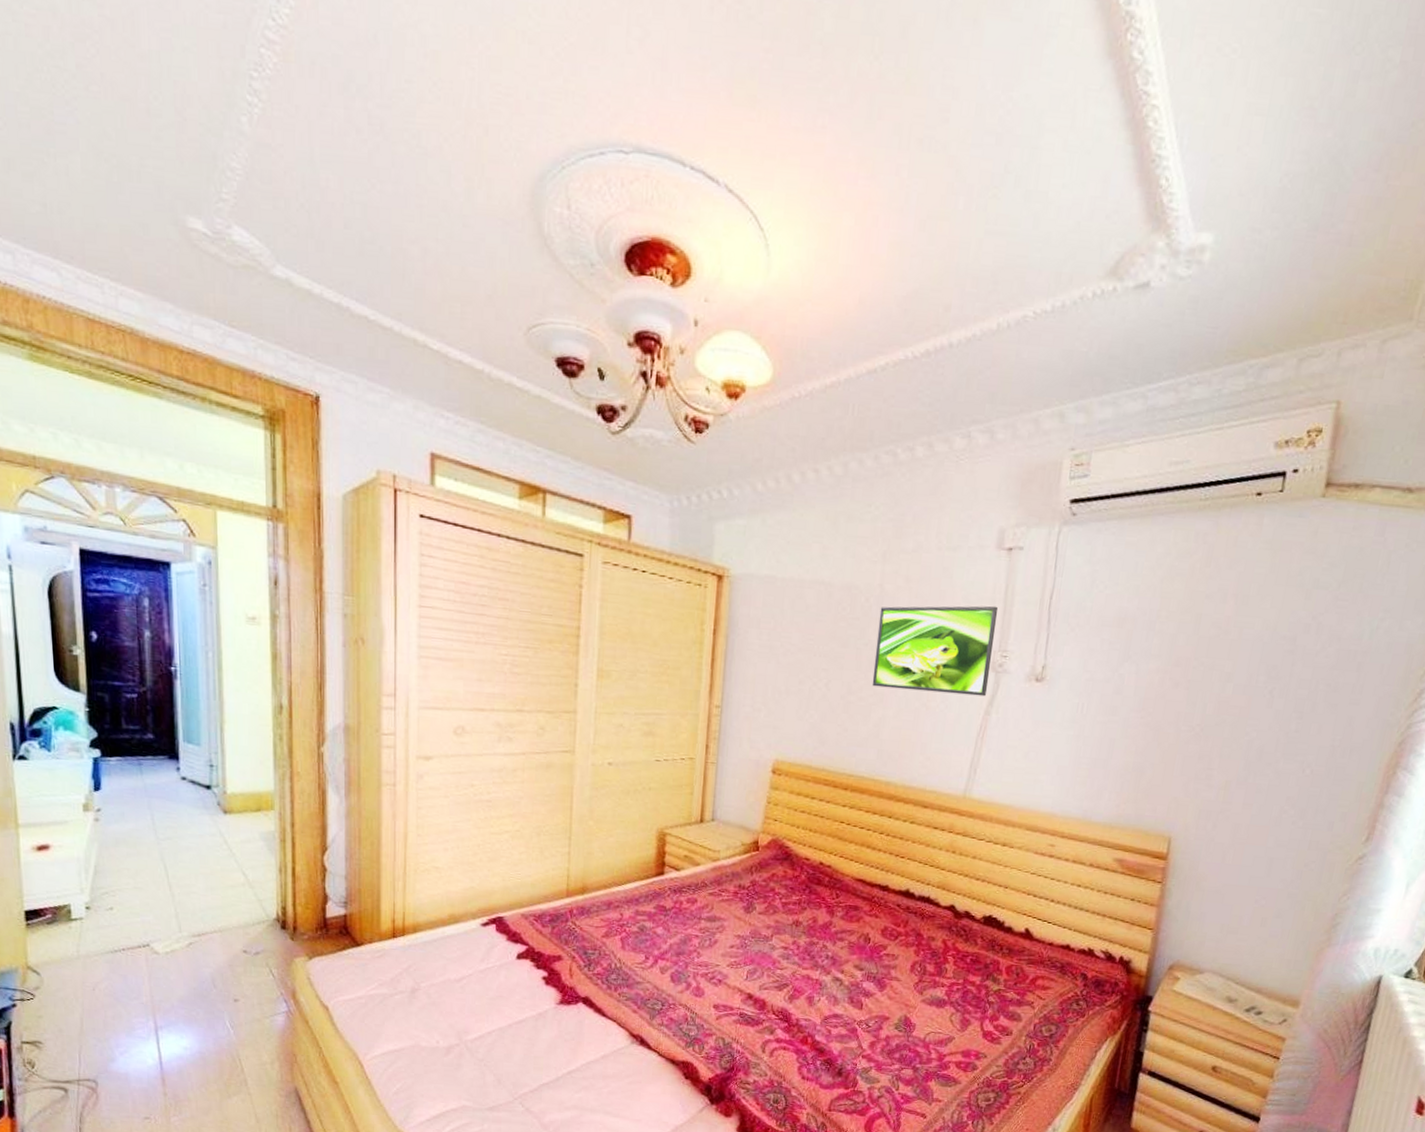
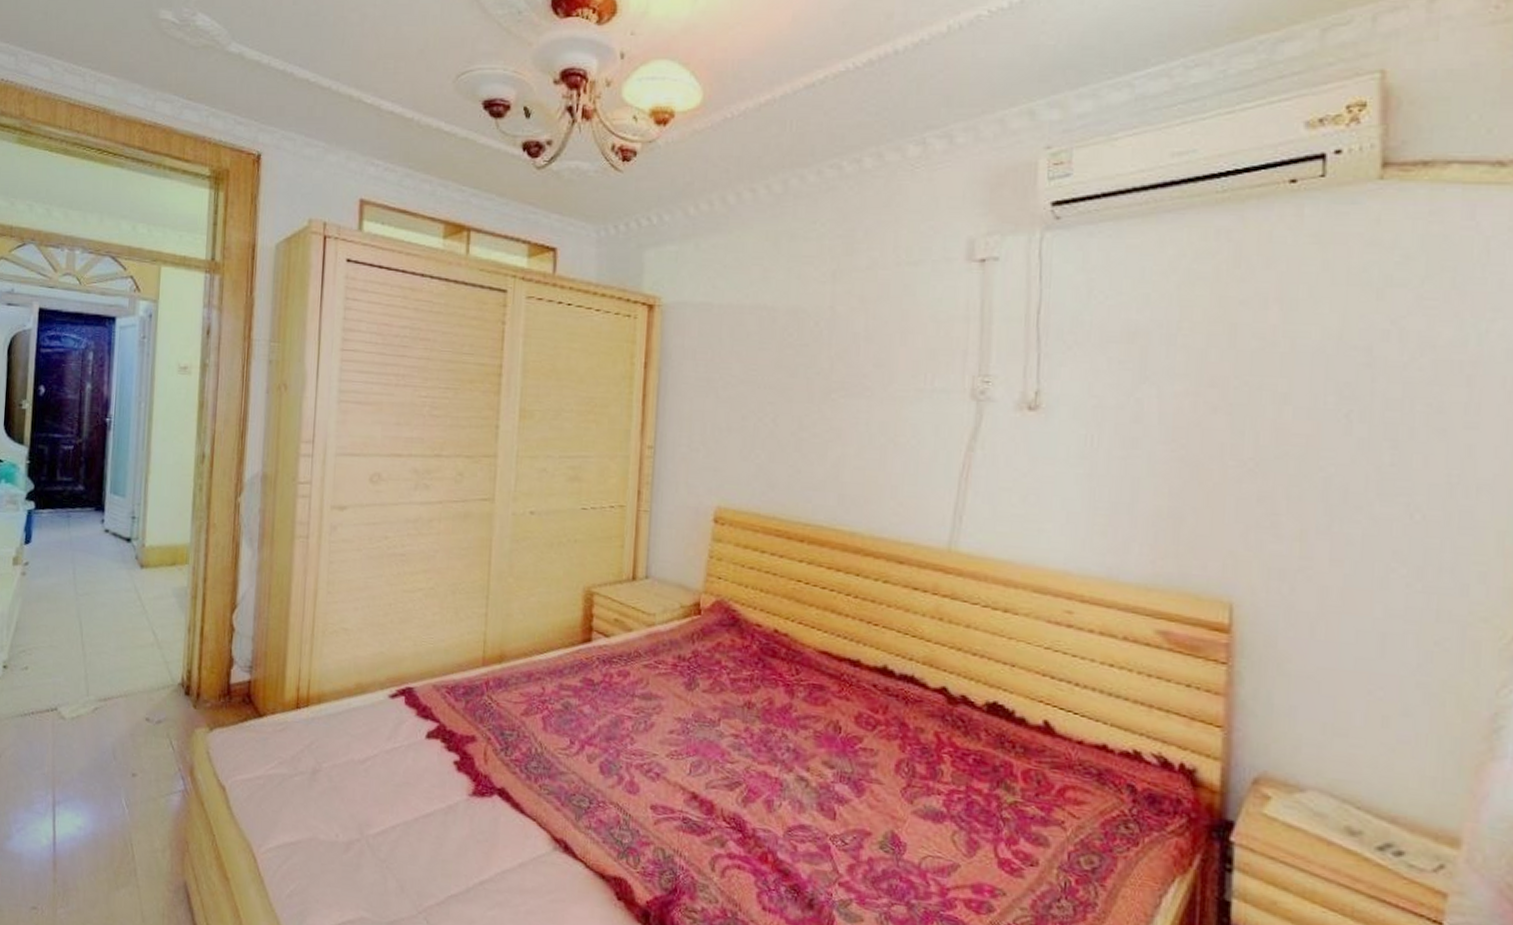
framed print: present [872,605,999,697] -> none [827,324,974,430]

